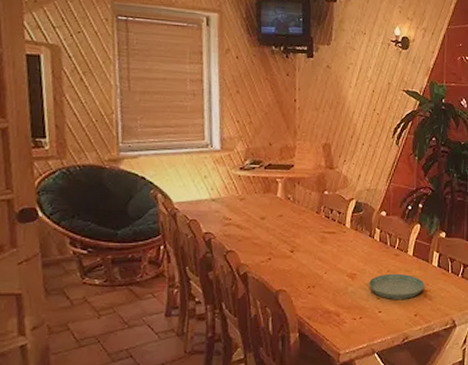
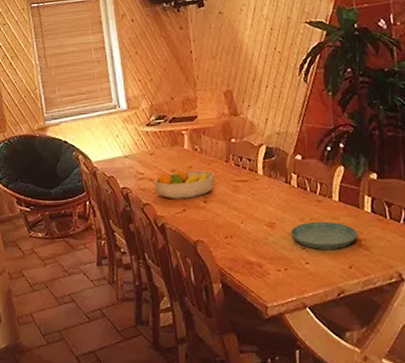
fruit bowl: none [241,216,305,248] -> present [154,169,215,199]

